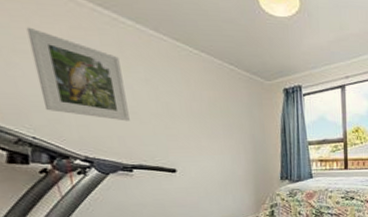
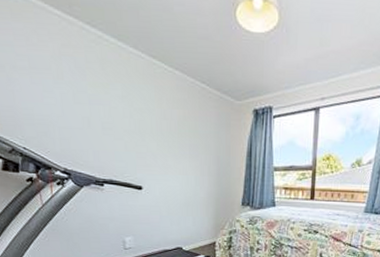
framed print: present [26,27,130,121] -> none [26,45,105,137]

